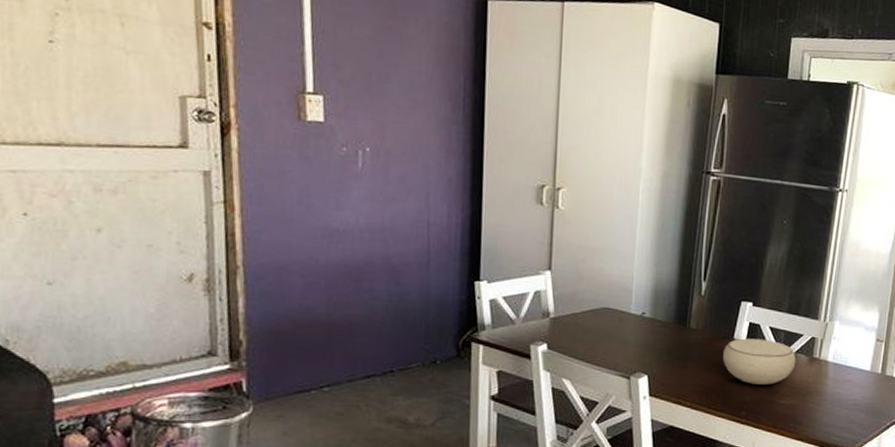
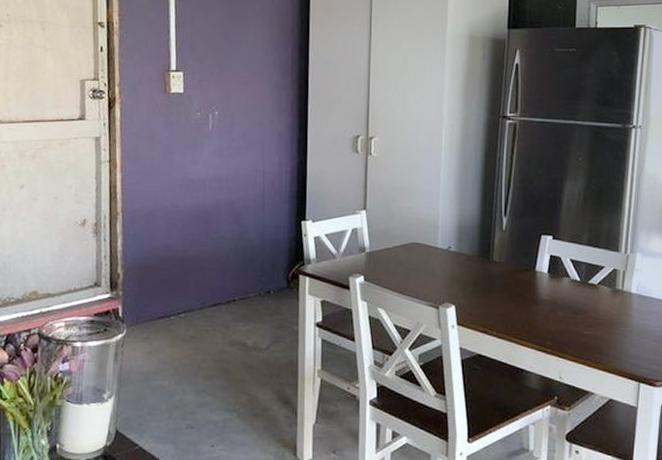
bowl: present [723,338,796,385] -> none [526,270,599,316]

